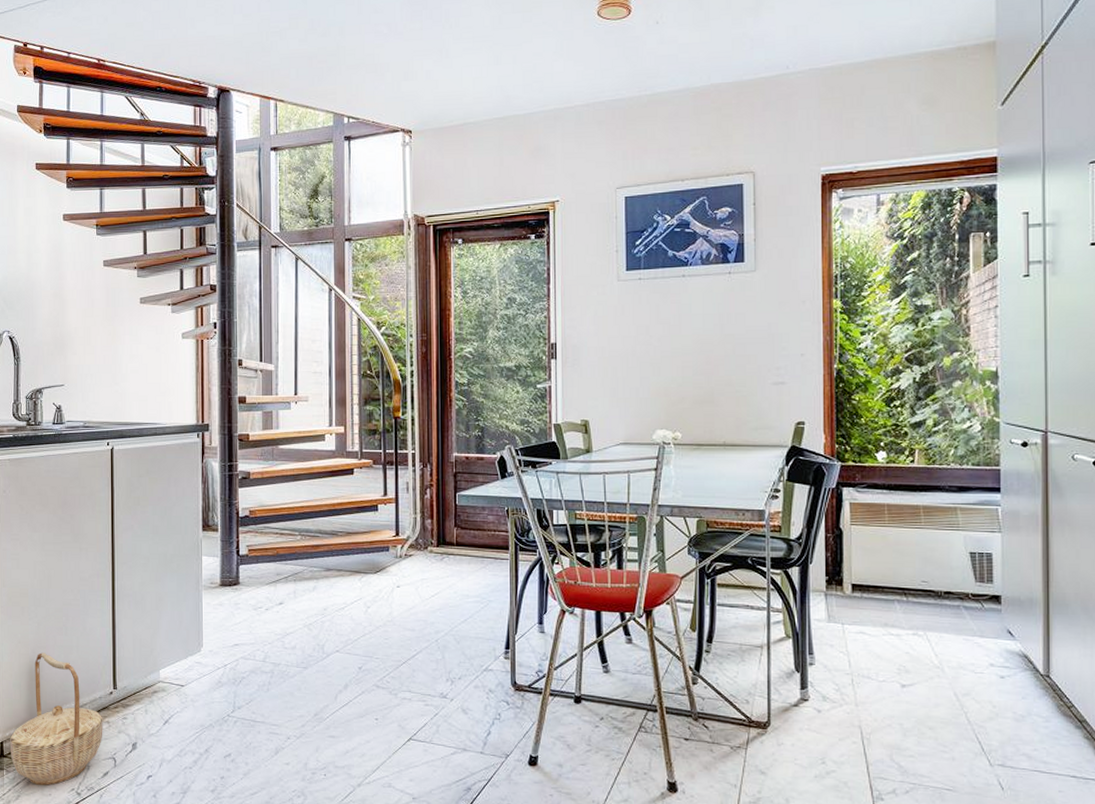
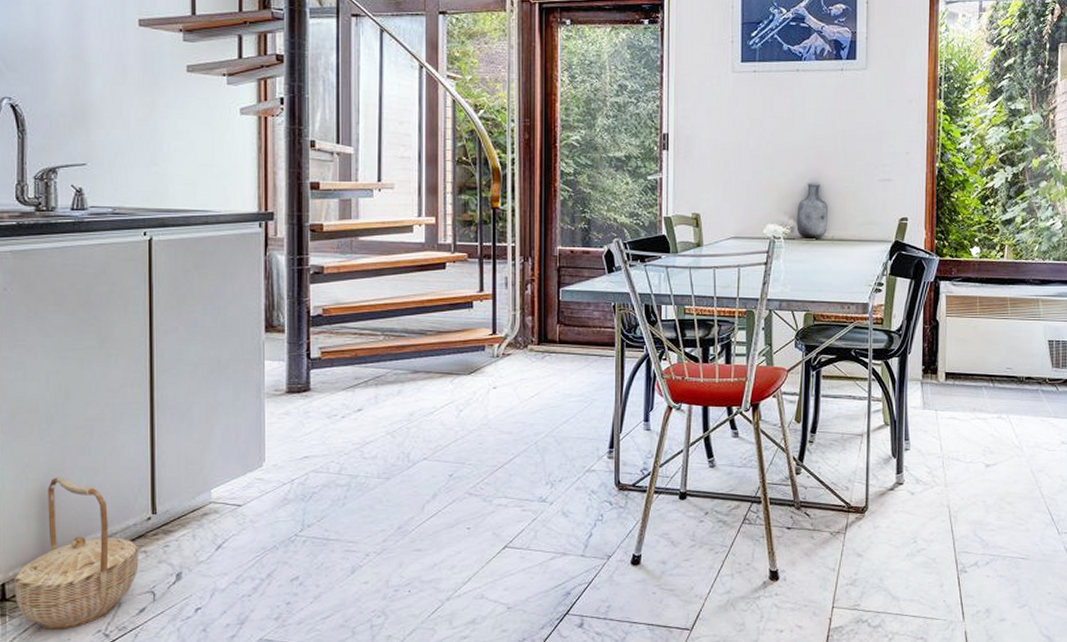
vase: none [686,388,719,445] -> present [796,183,828,240]

